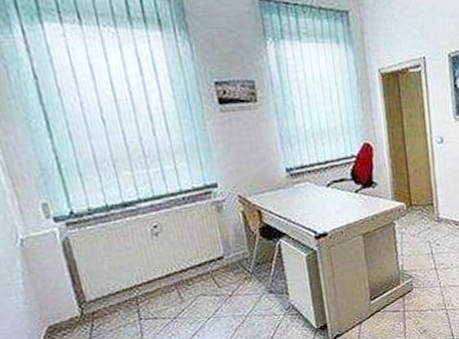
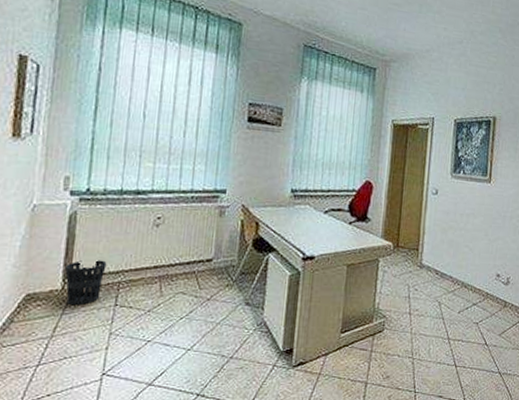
wastebasket: none [77,279,122,329] -> present [65,260,107,306]

